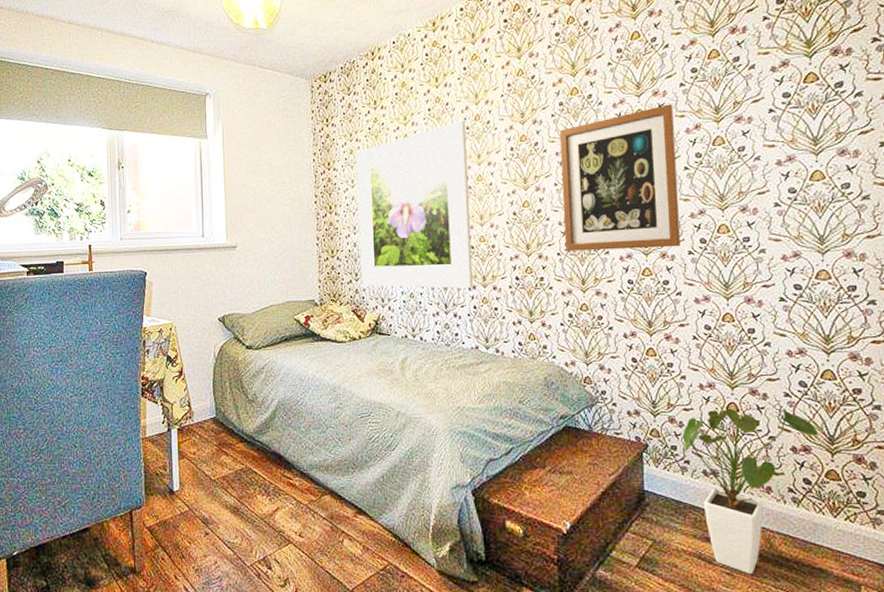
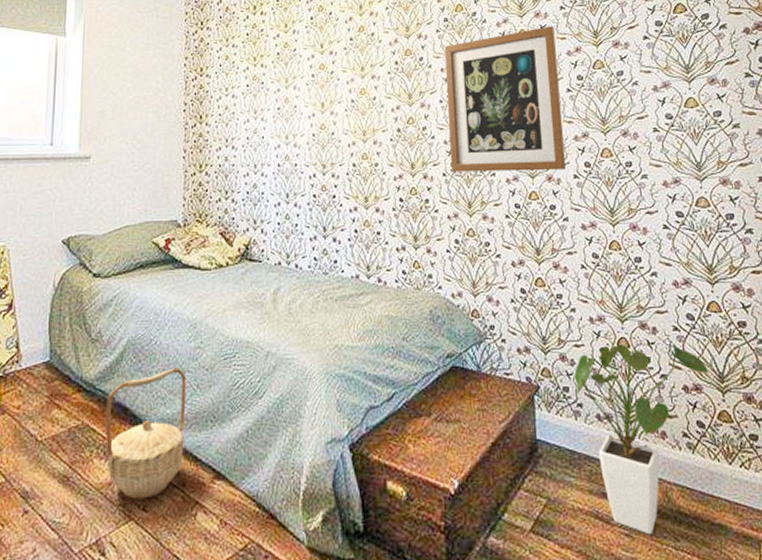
basket: none [264,424,330,528] -> present [105,368,187,500]
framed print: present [355,120,473,288] -> none [231,30,355,210]

